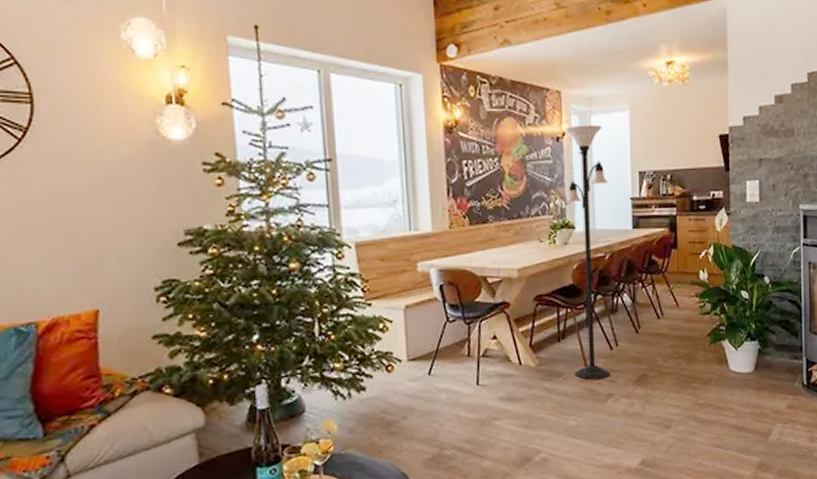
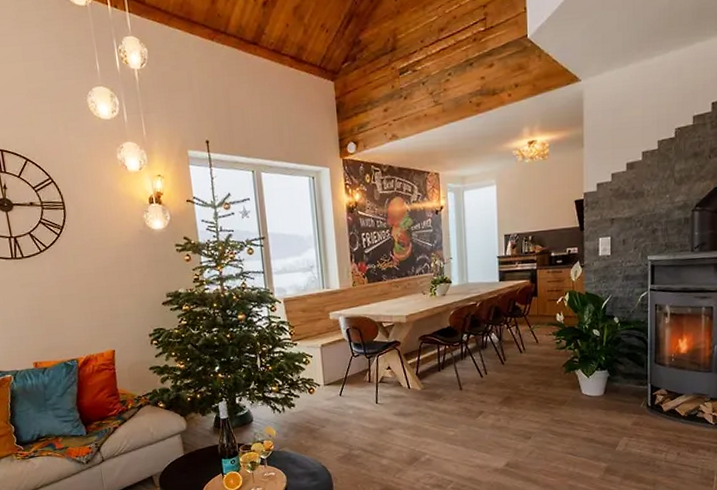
floor lamp: present [565,124,610,380] -> none [443,198,481,401]

